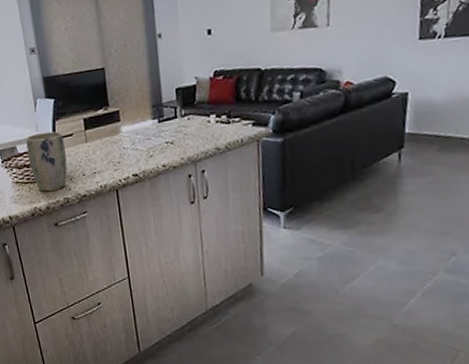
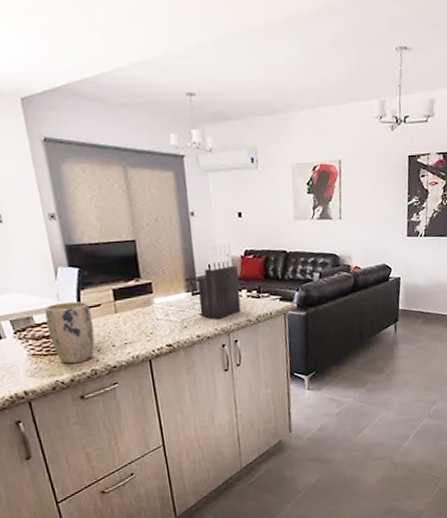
knife block: none [164,62,209,148] -> present [197,241,241,319]

